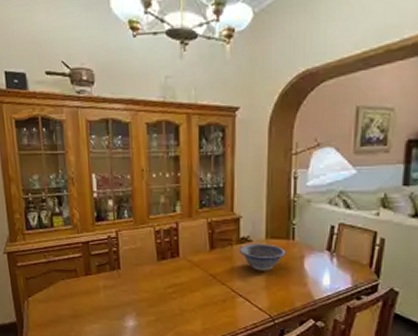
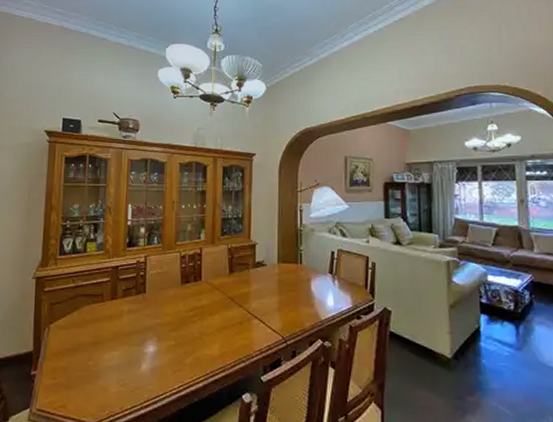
decorative bowl: present [238,243,286,271] -> none [254,267,295,293]

